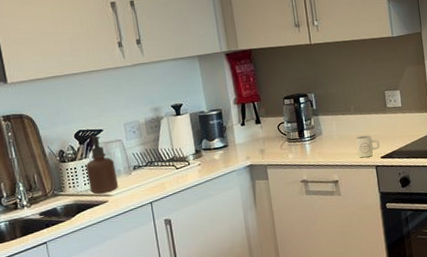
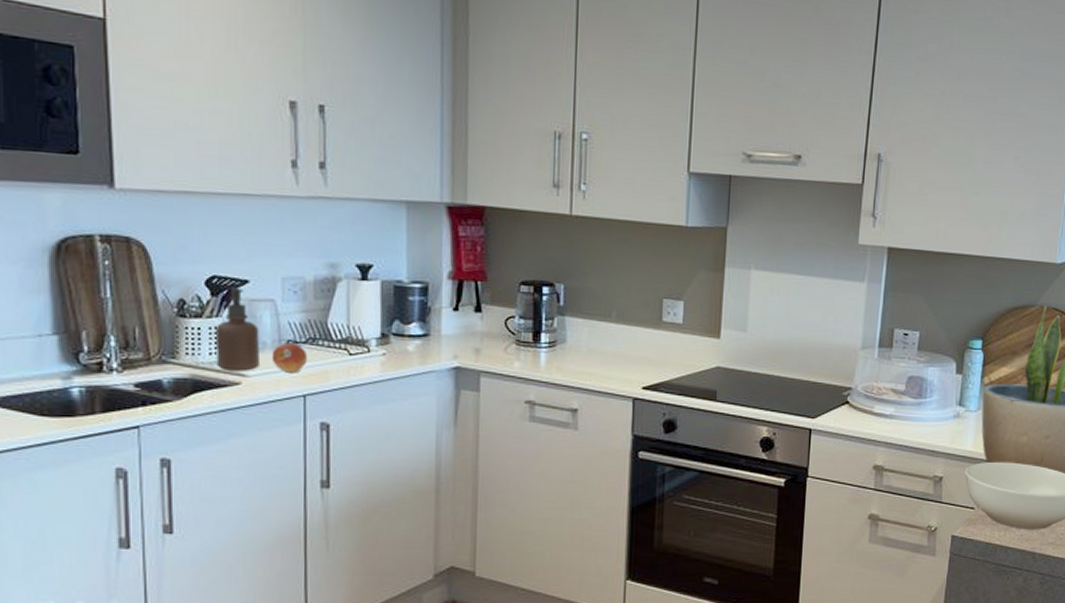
fruit: none [125,167,150,189] -> present [271,343,308,373]
mug: present [355,135,380,158] -> none [610,353,644,385]

